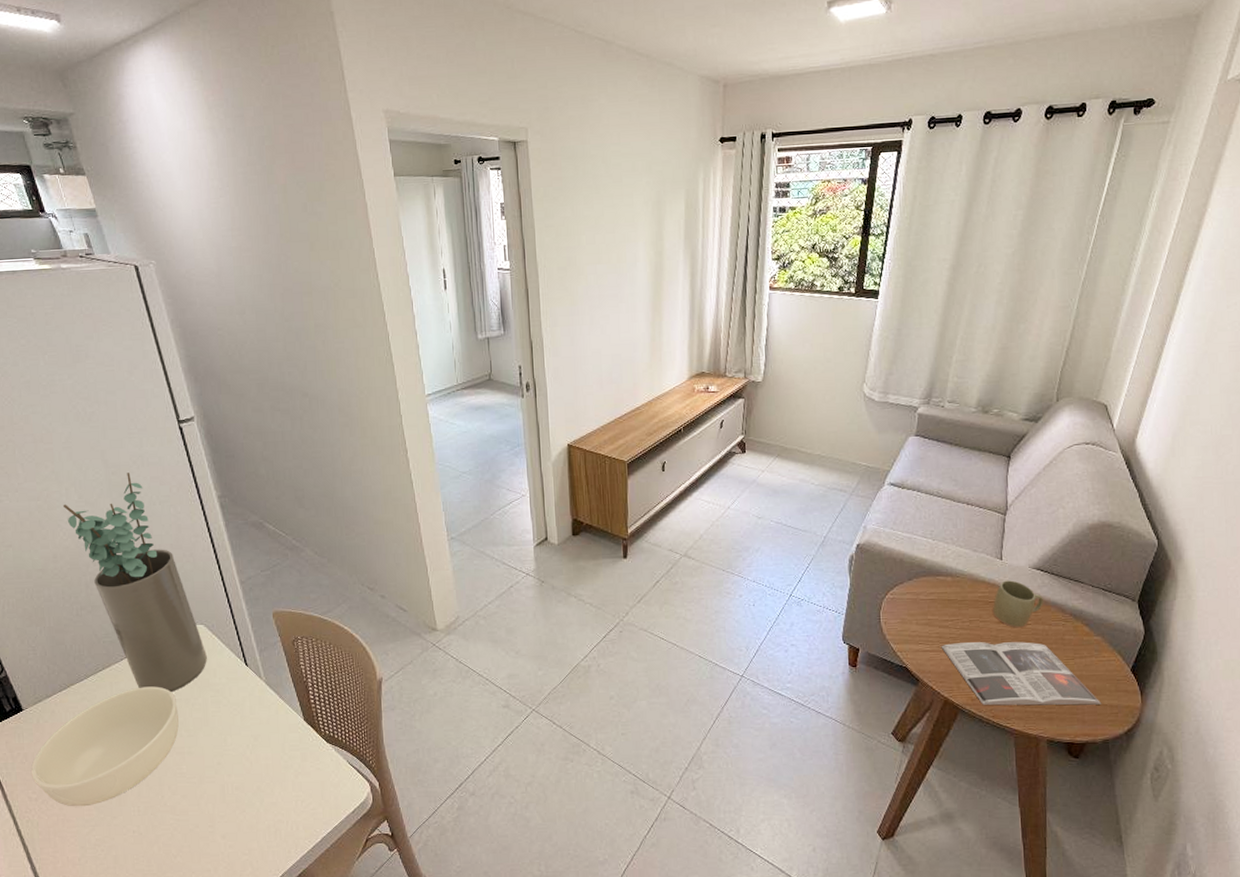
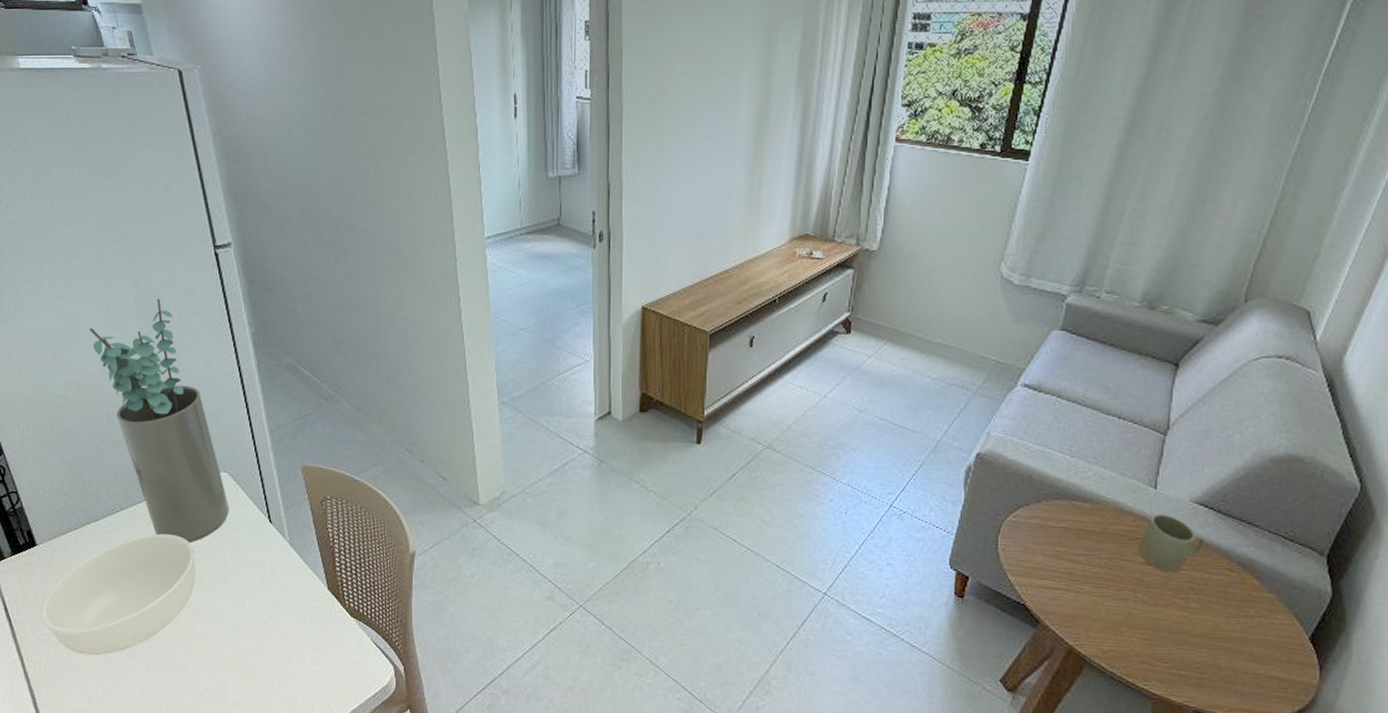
magazine: present [941,642,1102,706] -> none [1070,582,1268,676]

